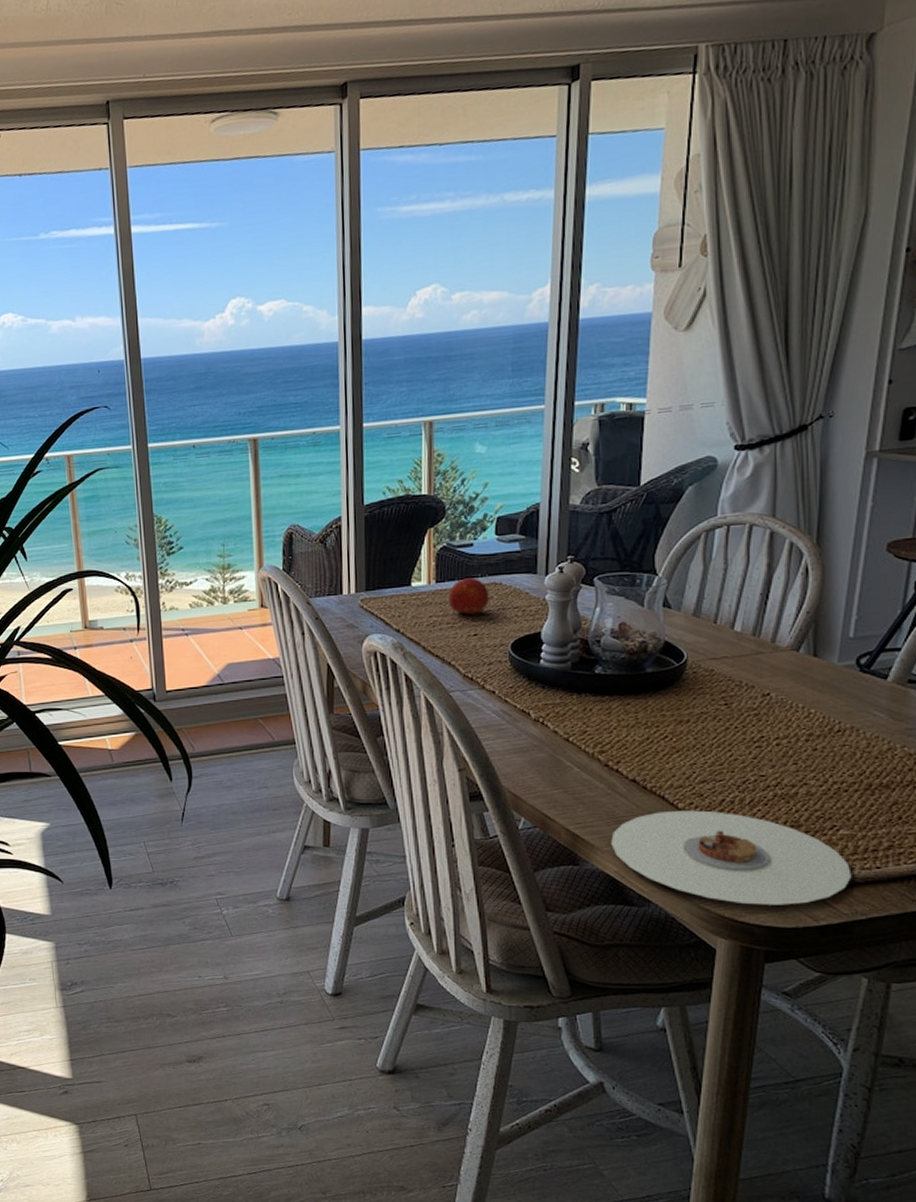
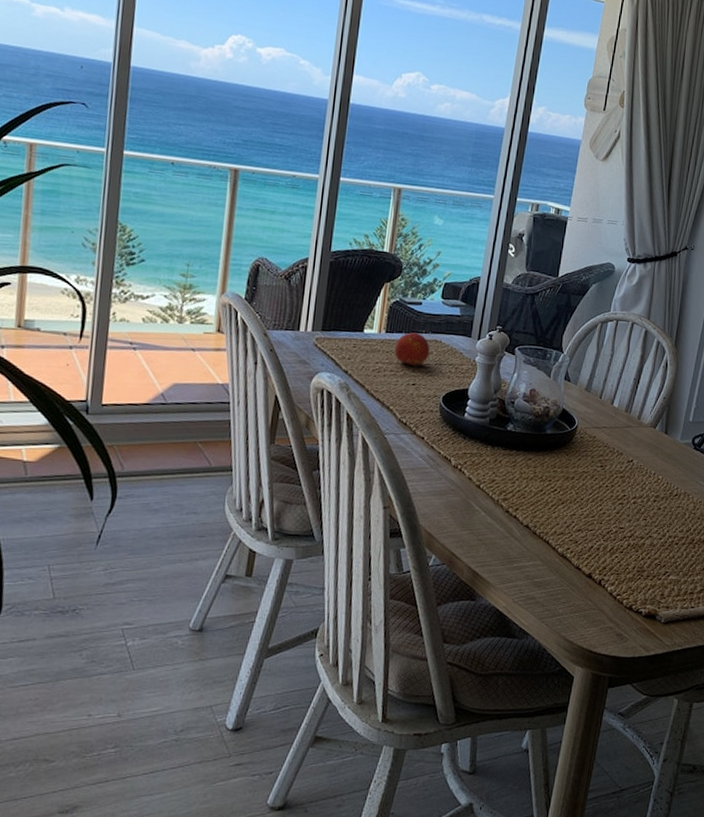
plate: present [611,810,852,905] -> none [503,554,675,638]

